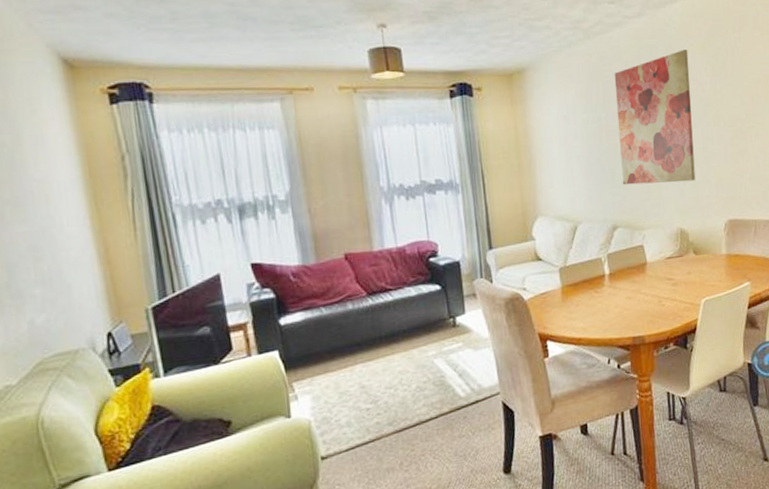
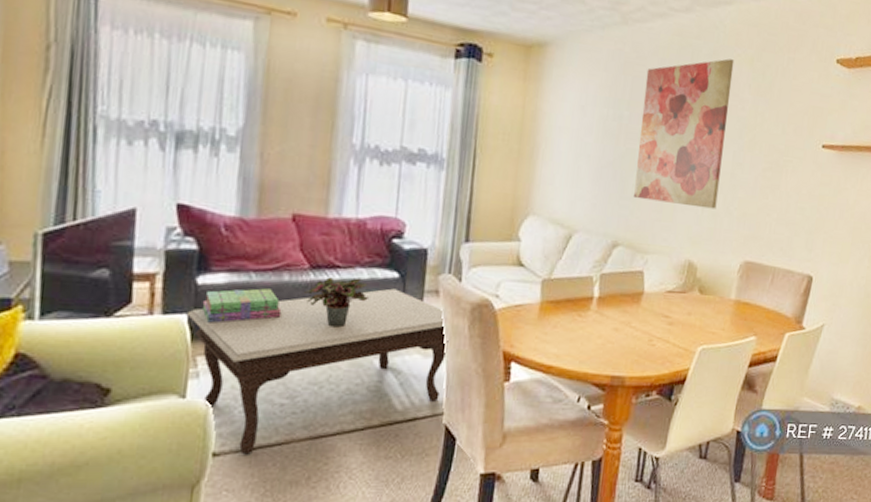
coffee table: none [277,299,493,455] -> present [186,288,448,455]
stack of books: none [287,318,353,355] -> present [201,288,282,323]
potted plant: none [364,295,421,340] -> present [301,277,370,328]

